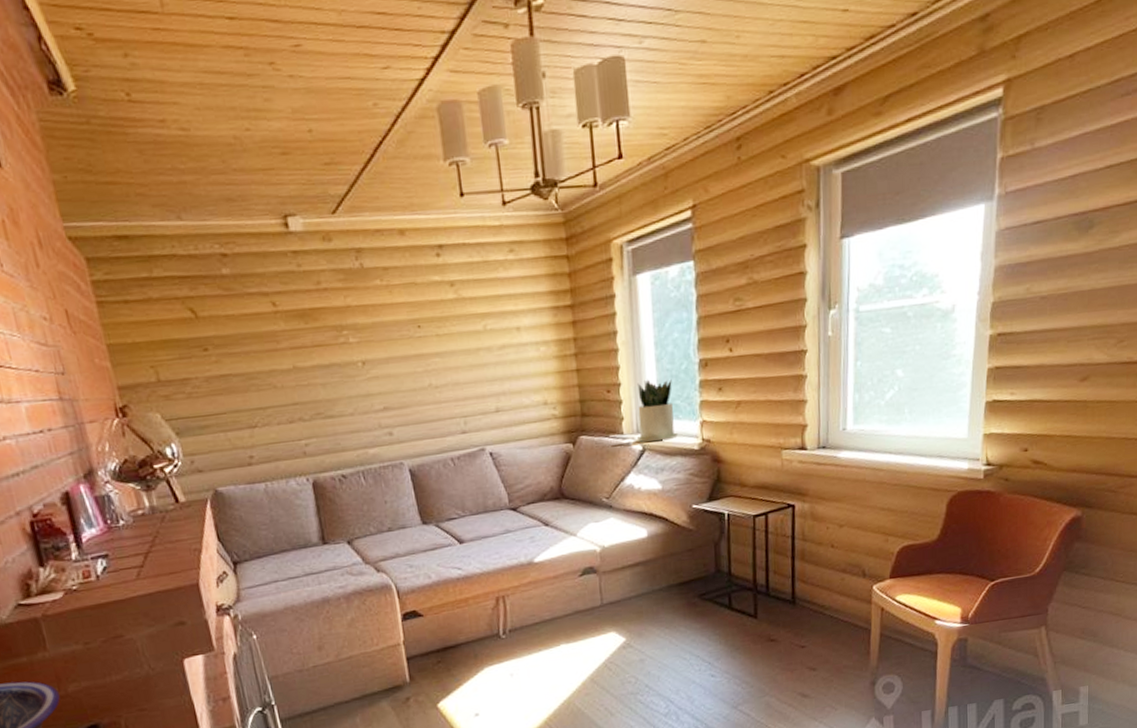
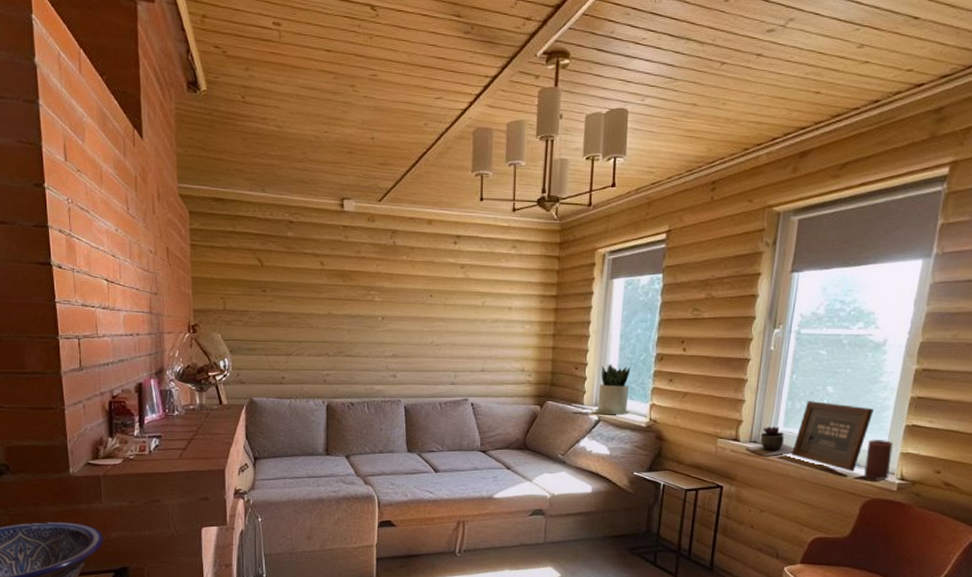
succulent plant: none [814,425,868,464] -> present [745,426,794,458]
picture frame: none [866,387,950,465] -> present [792,401,874,472]
candle: none [946,422,976,471] -> present [863,439,894,481]

